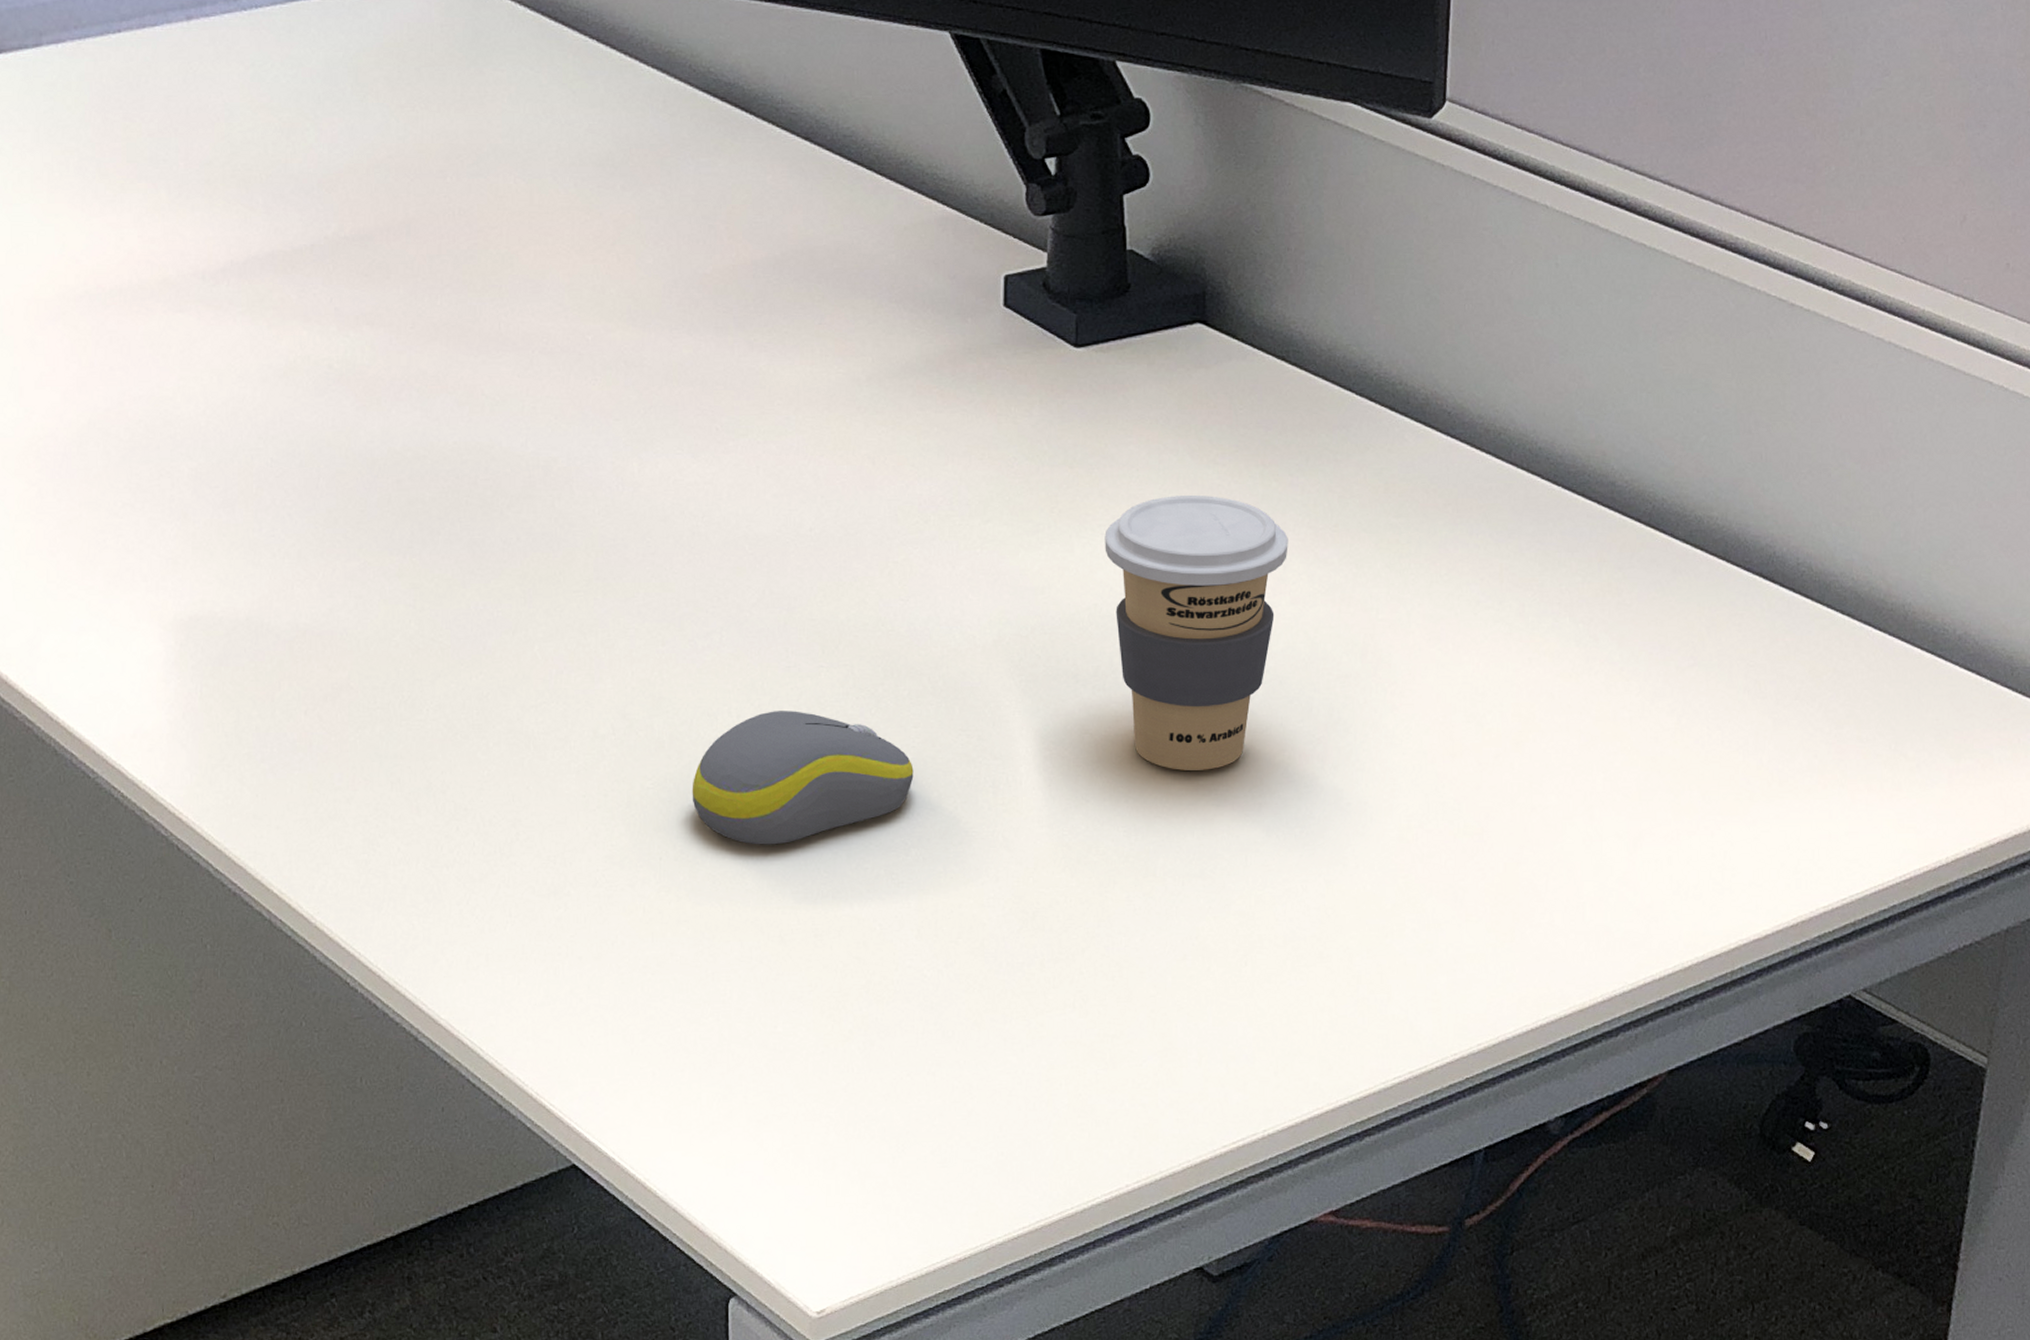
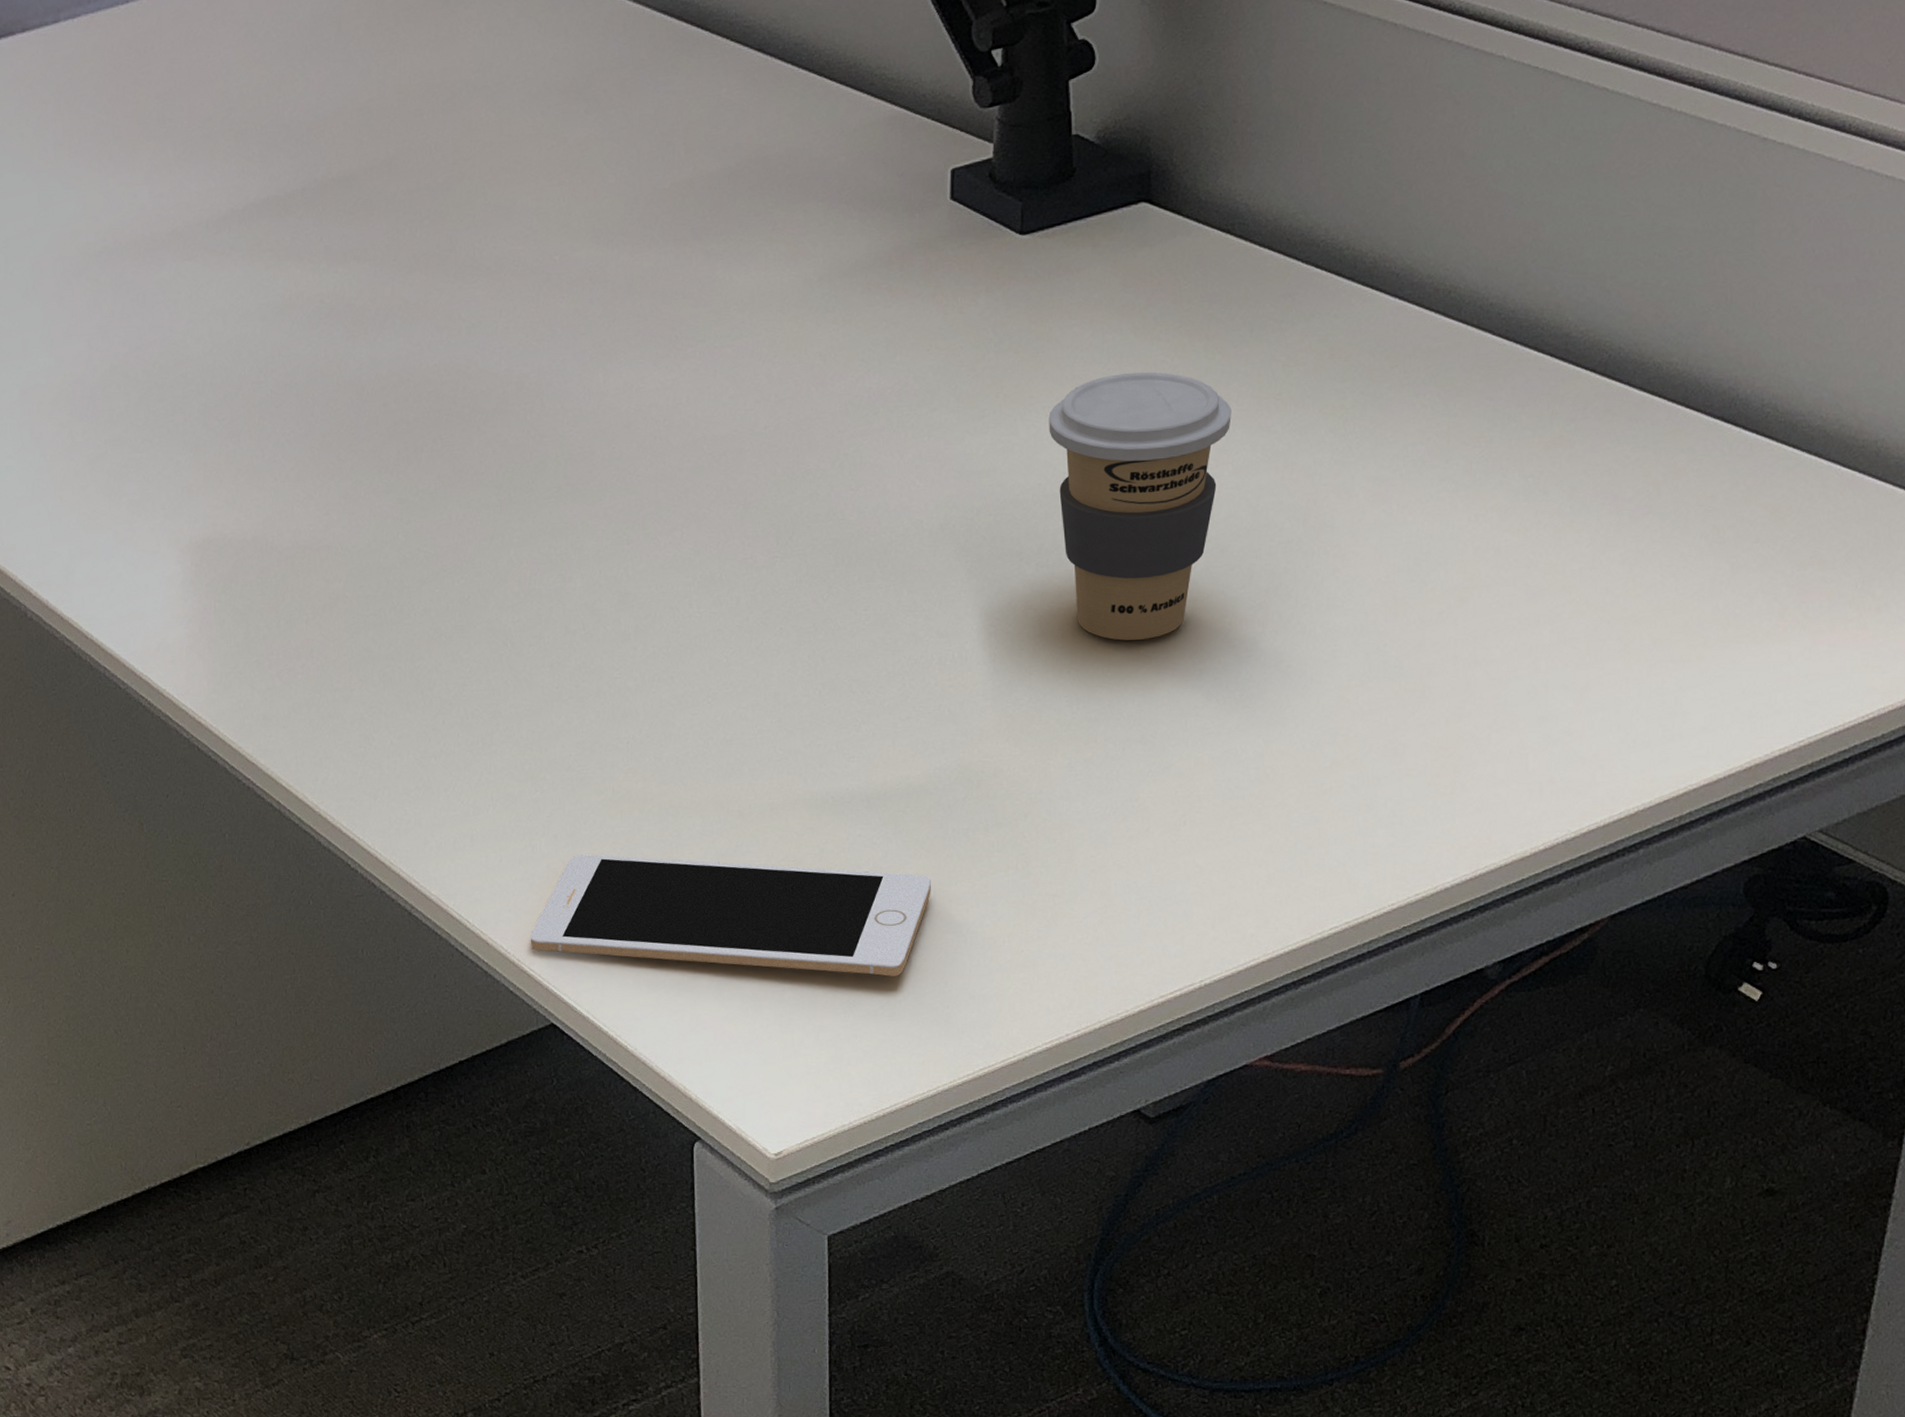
cell phone: none [550,979,984,1119] -> present [530,854,931,976]
computer mouse: present [692,711,914,845] -> none [656,600,864,727]

